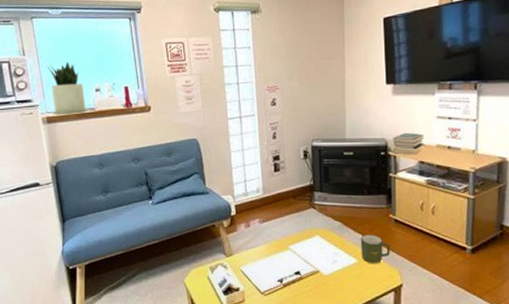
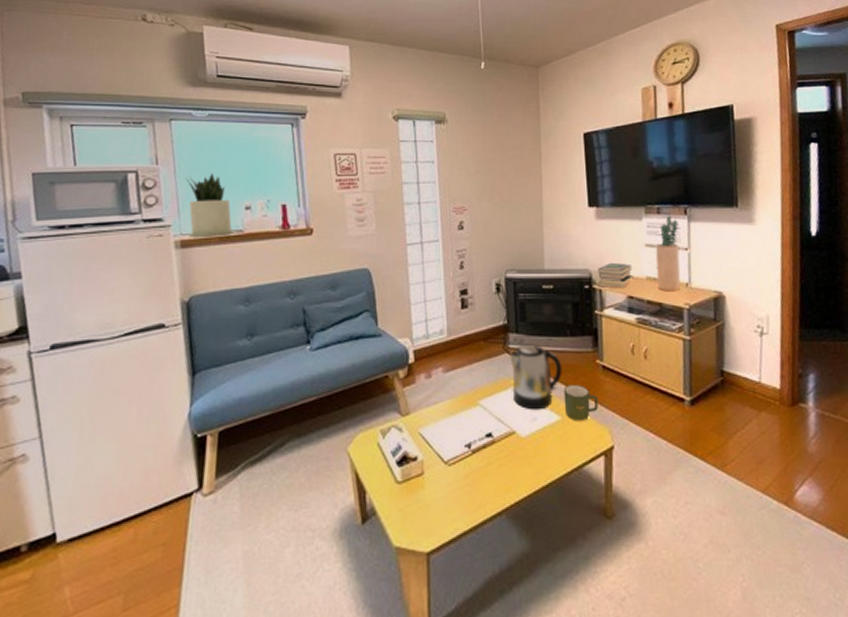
kettle: none [315,201,360,255] -> present [510,344,563,411]
vase: none [446,88,468,158] -> present [655,212,681,292]

